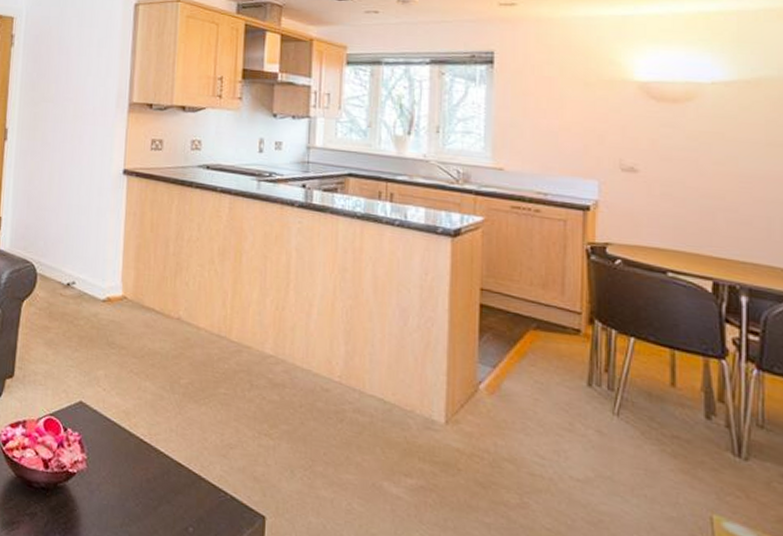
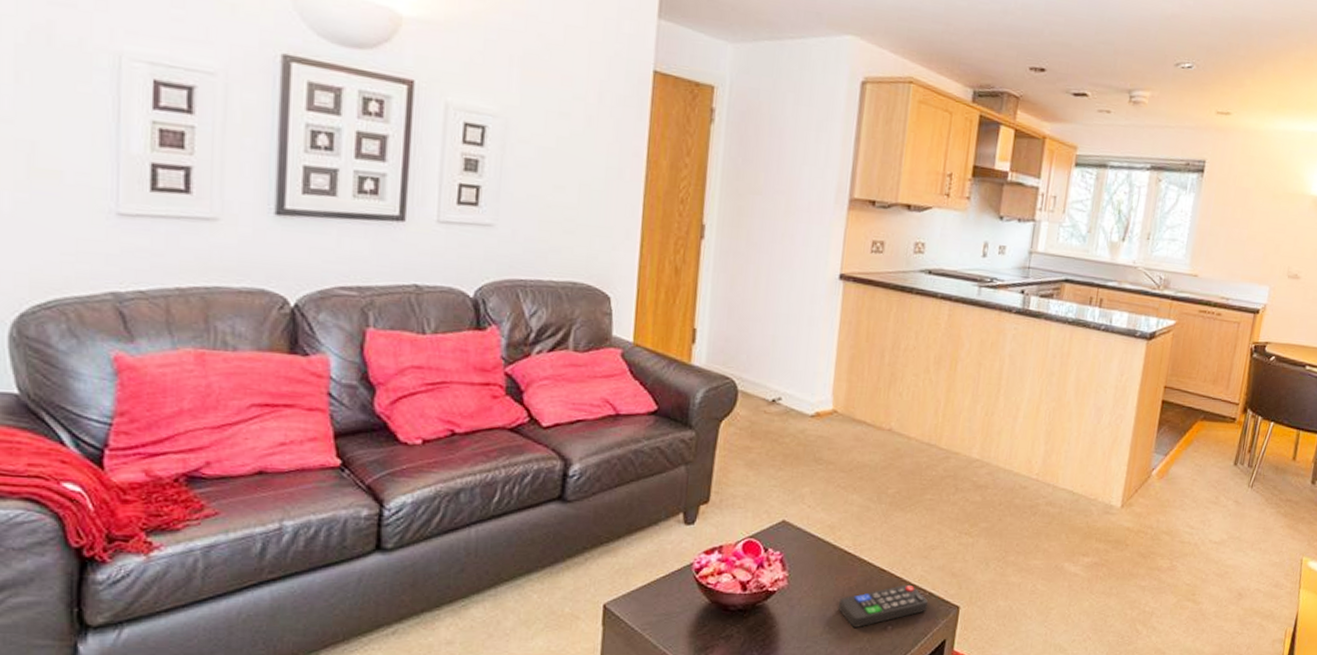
remote control: none [136,483,230,524] -> present [837,584,928,627]

